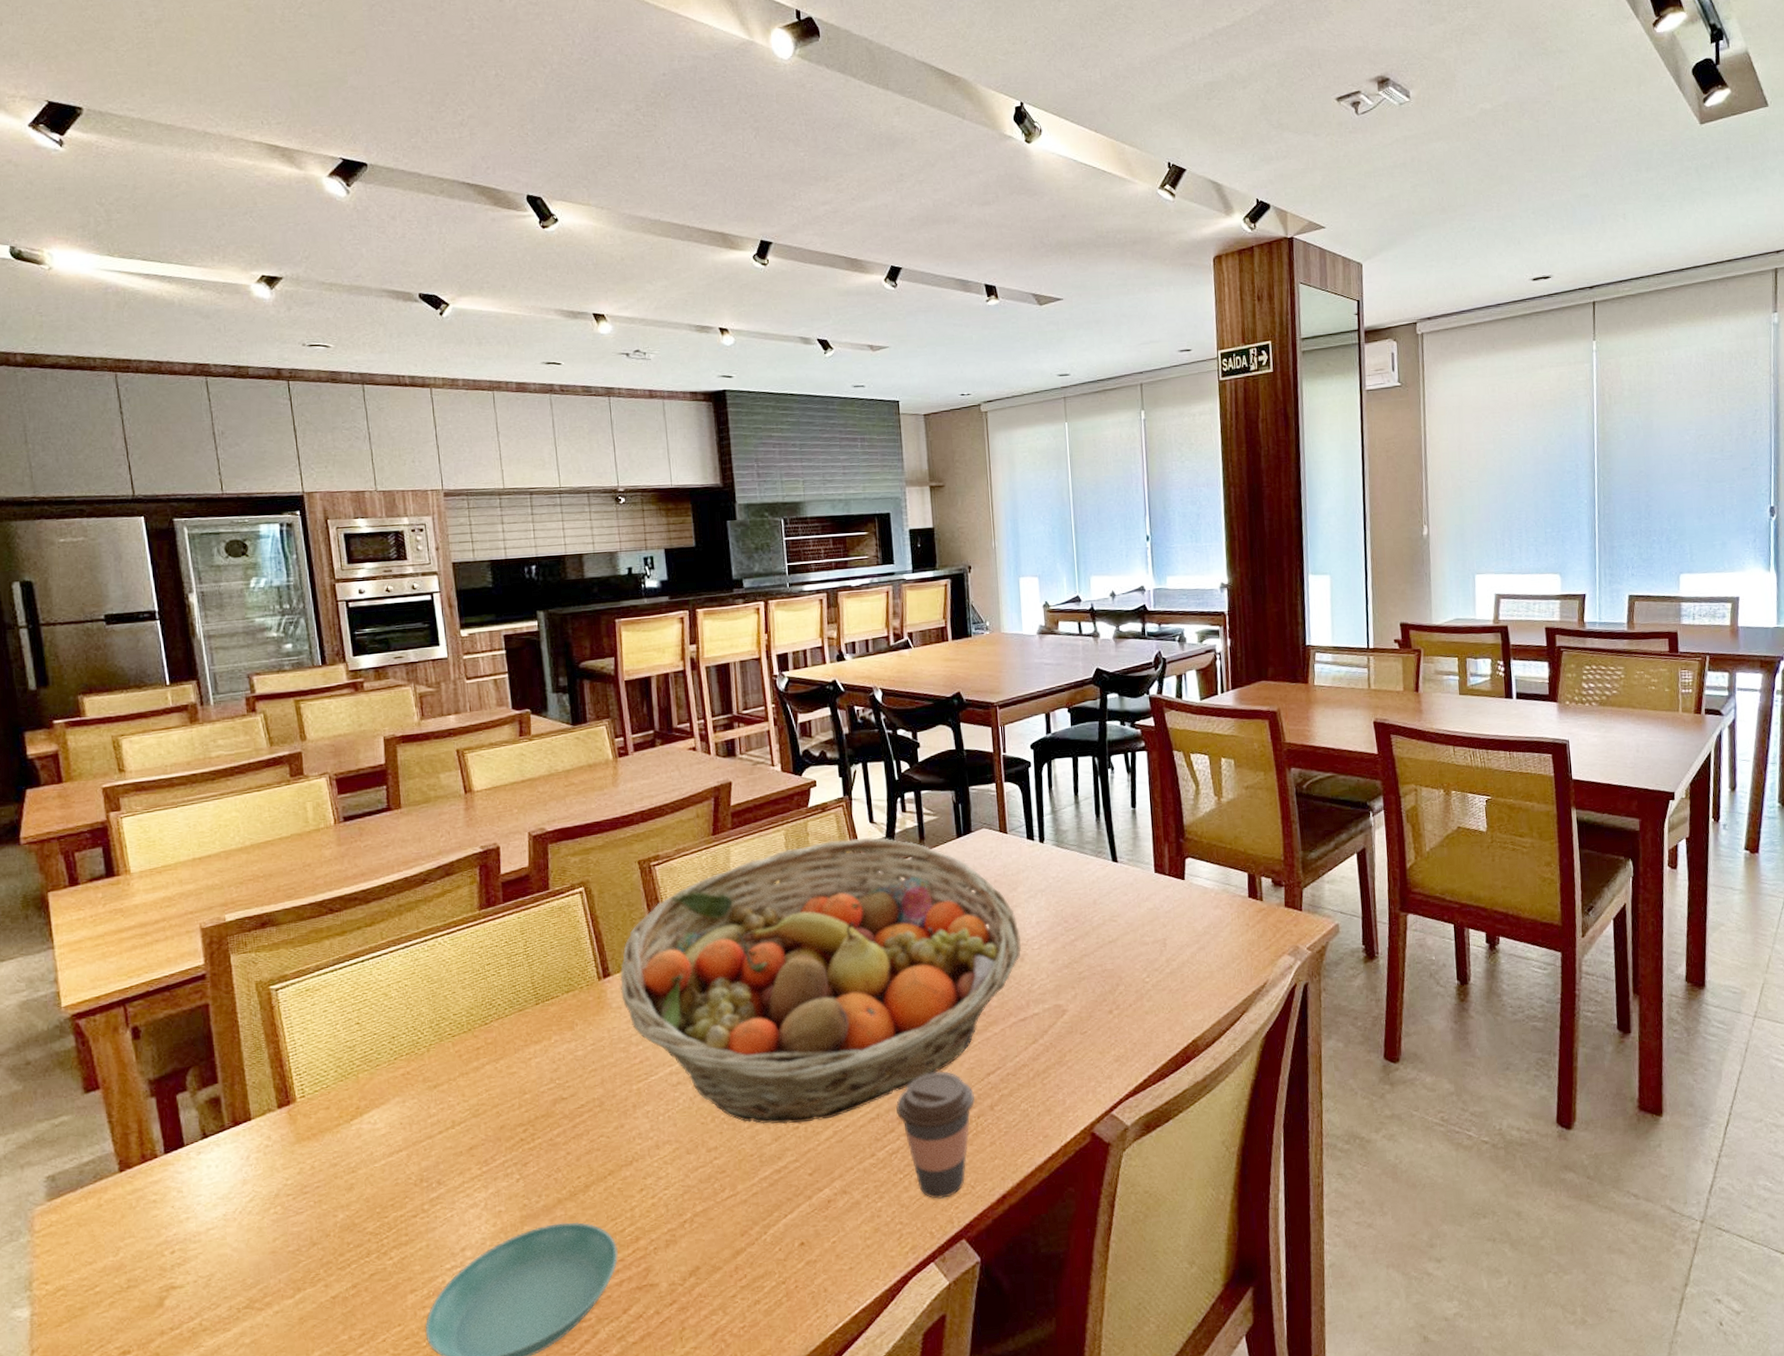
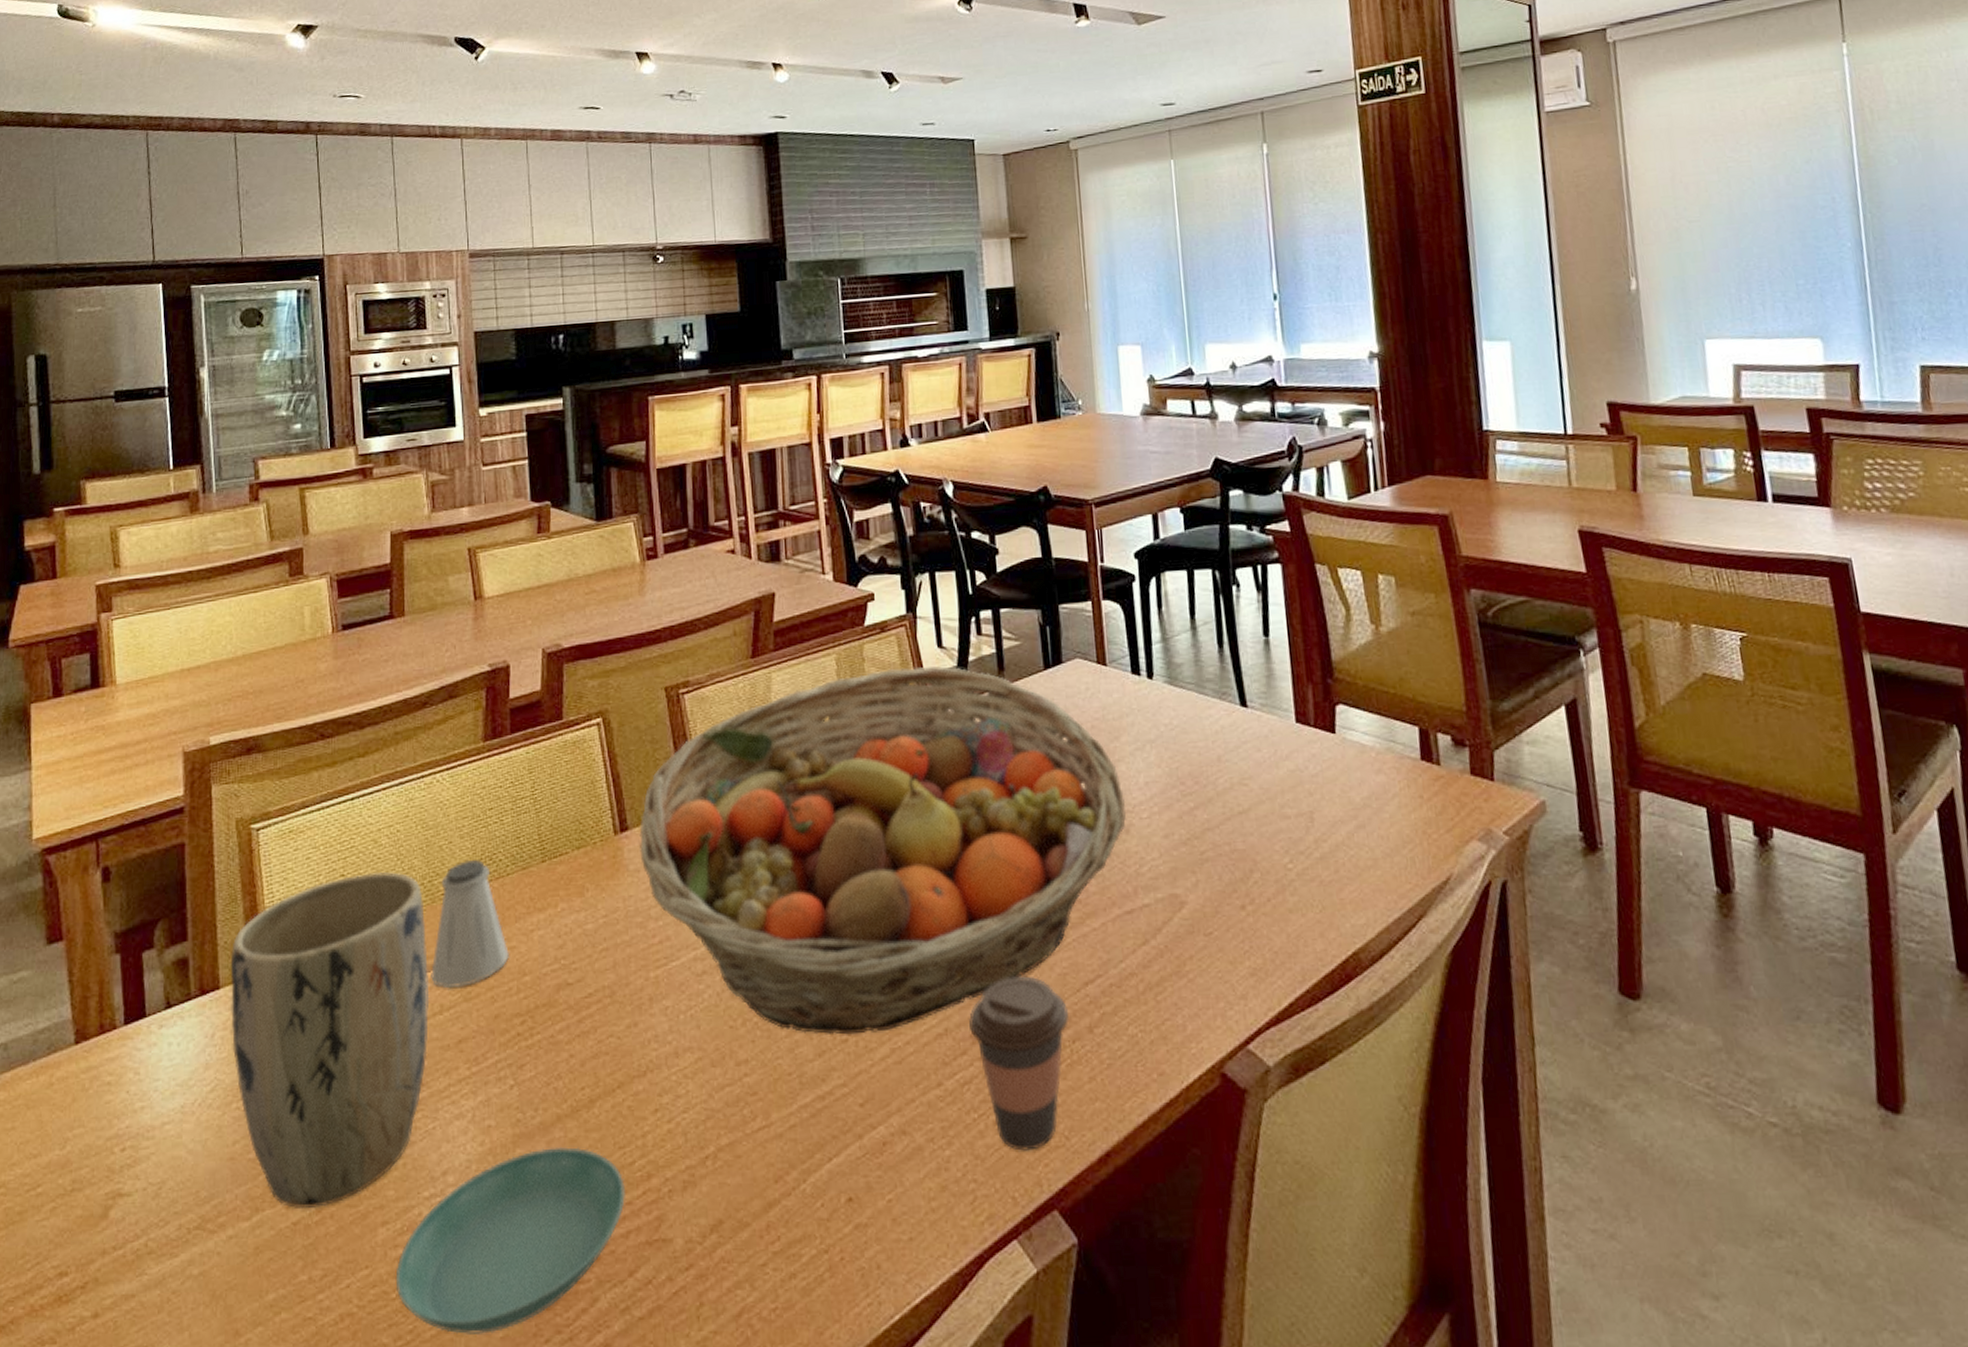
plant pot: none [259,1018,443,1286] -> present [230,871,430,1208]
saltshaker: none [442,1005,511,1107] -> present [431,859,509,987]

